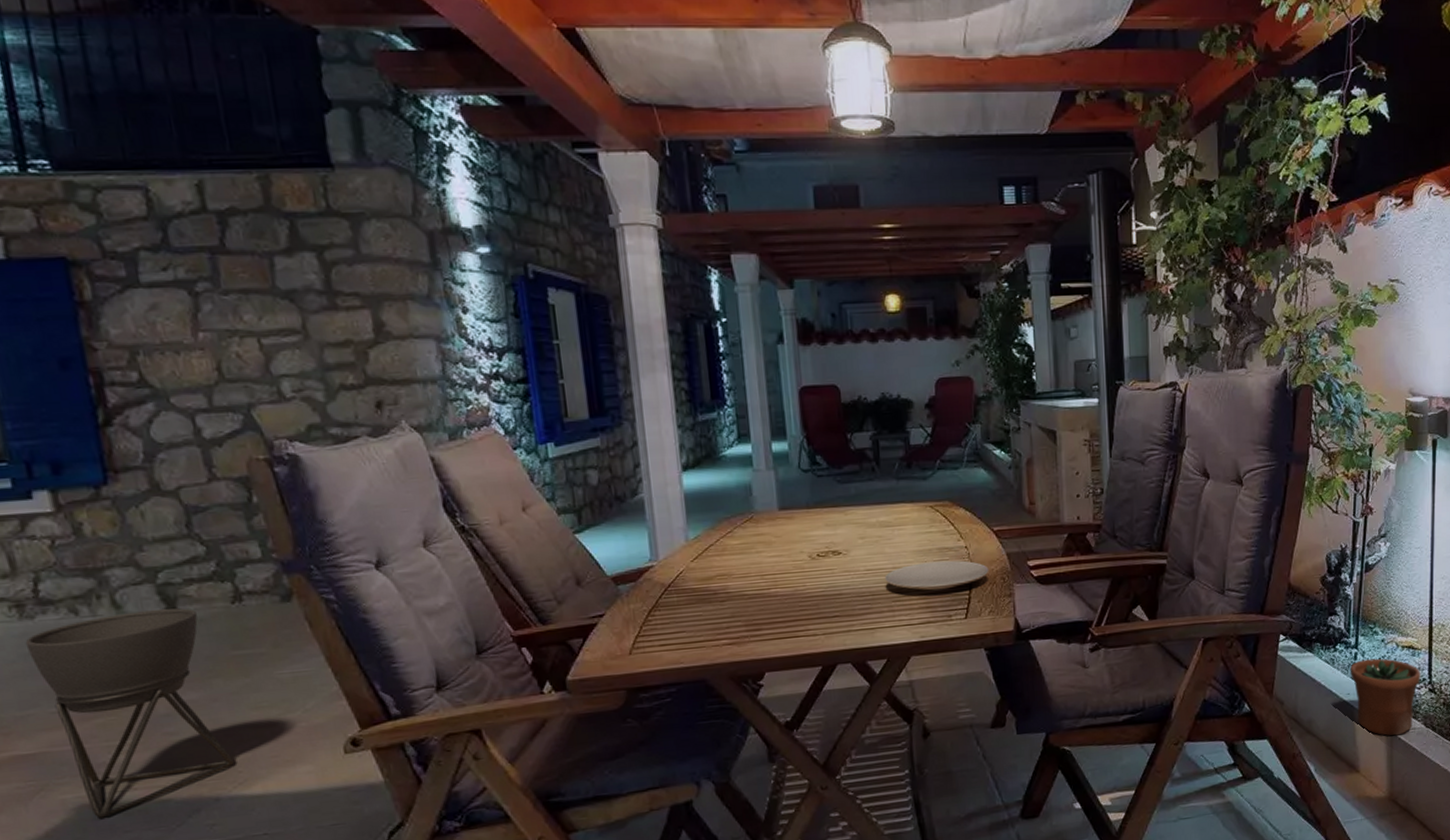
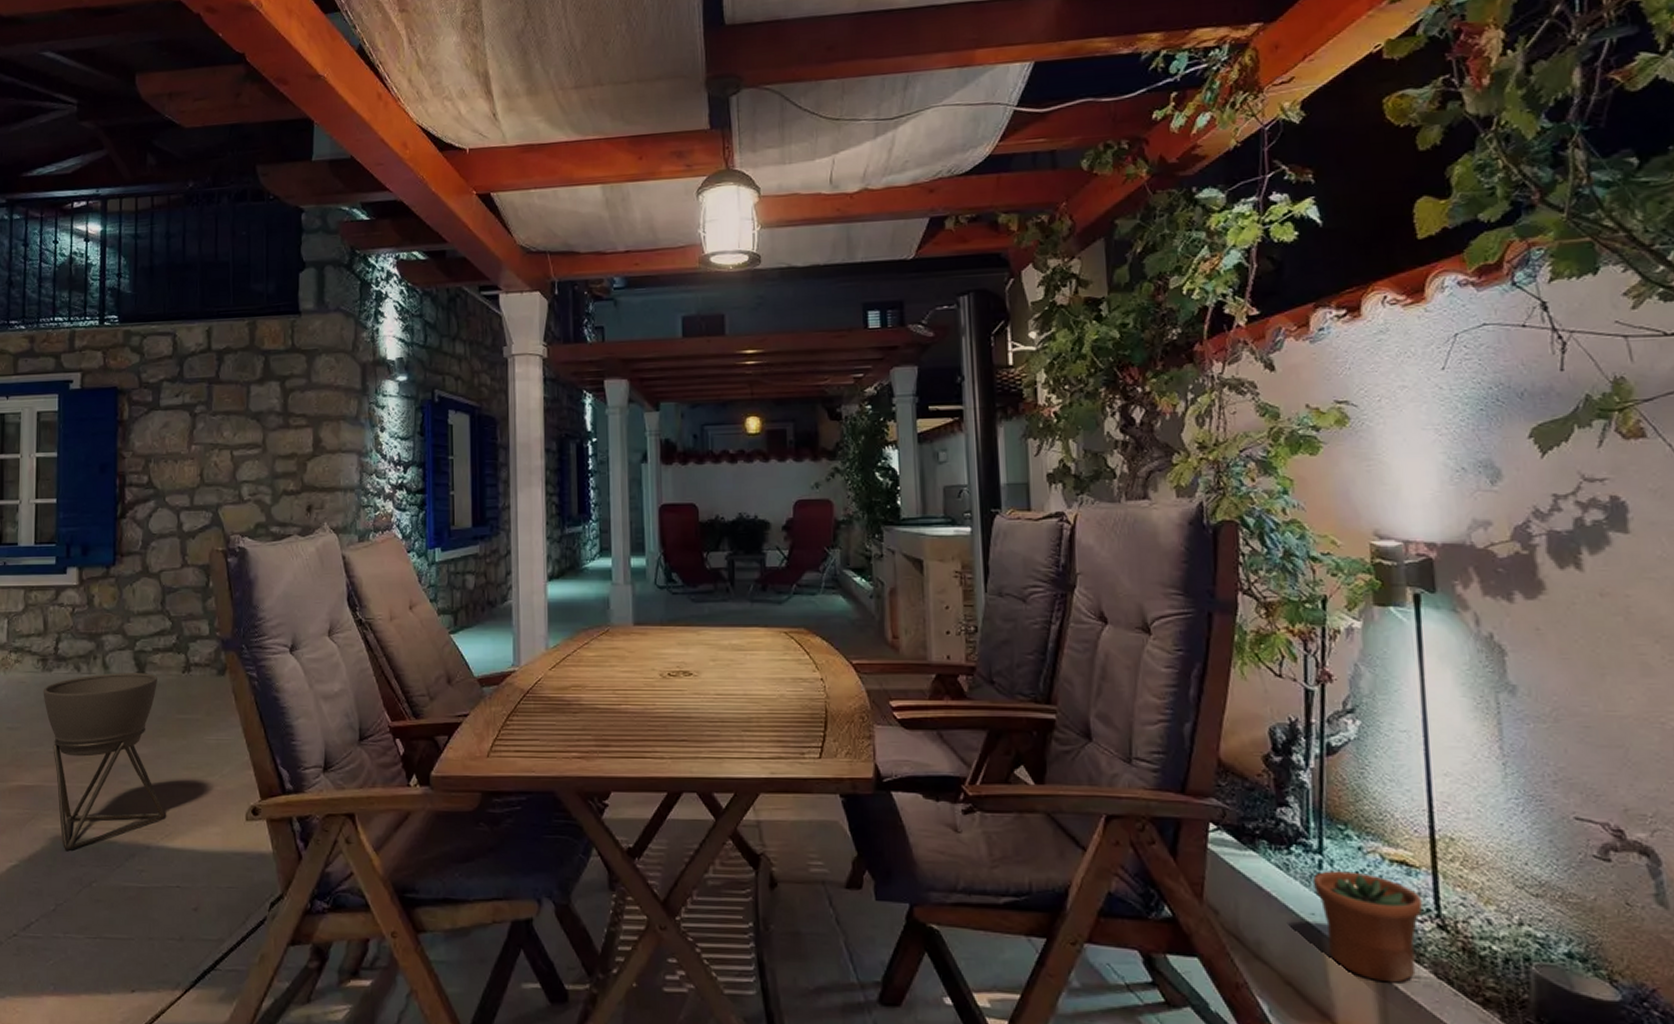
plate: present [884,560,989,591] -> none [735,692,847,724]

